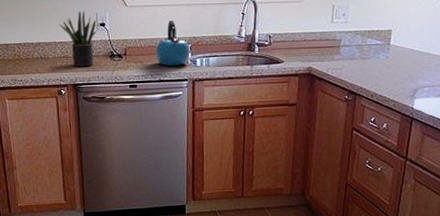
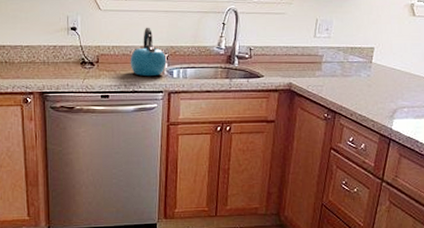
potted plant: present [59,11,97,67] -> none [26,13,67,74]

